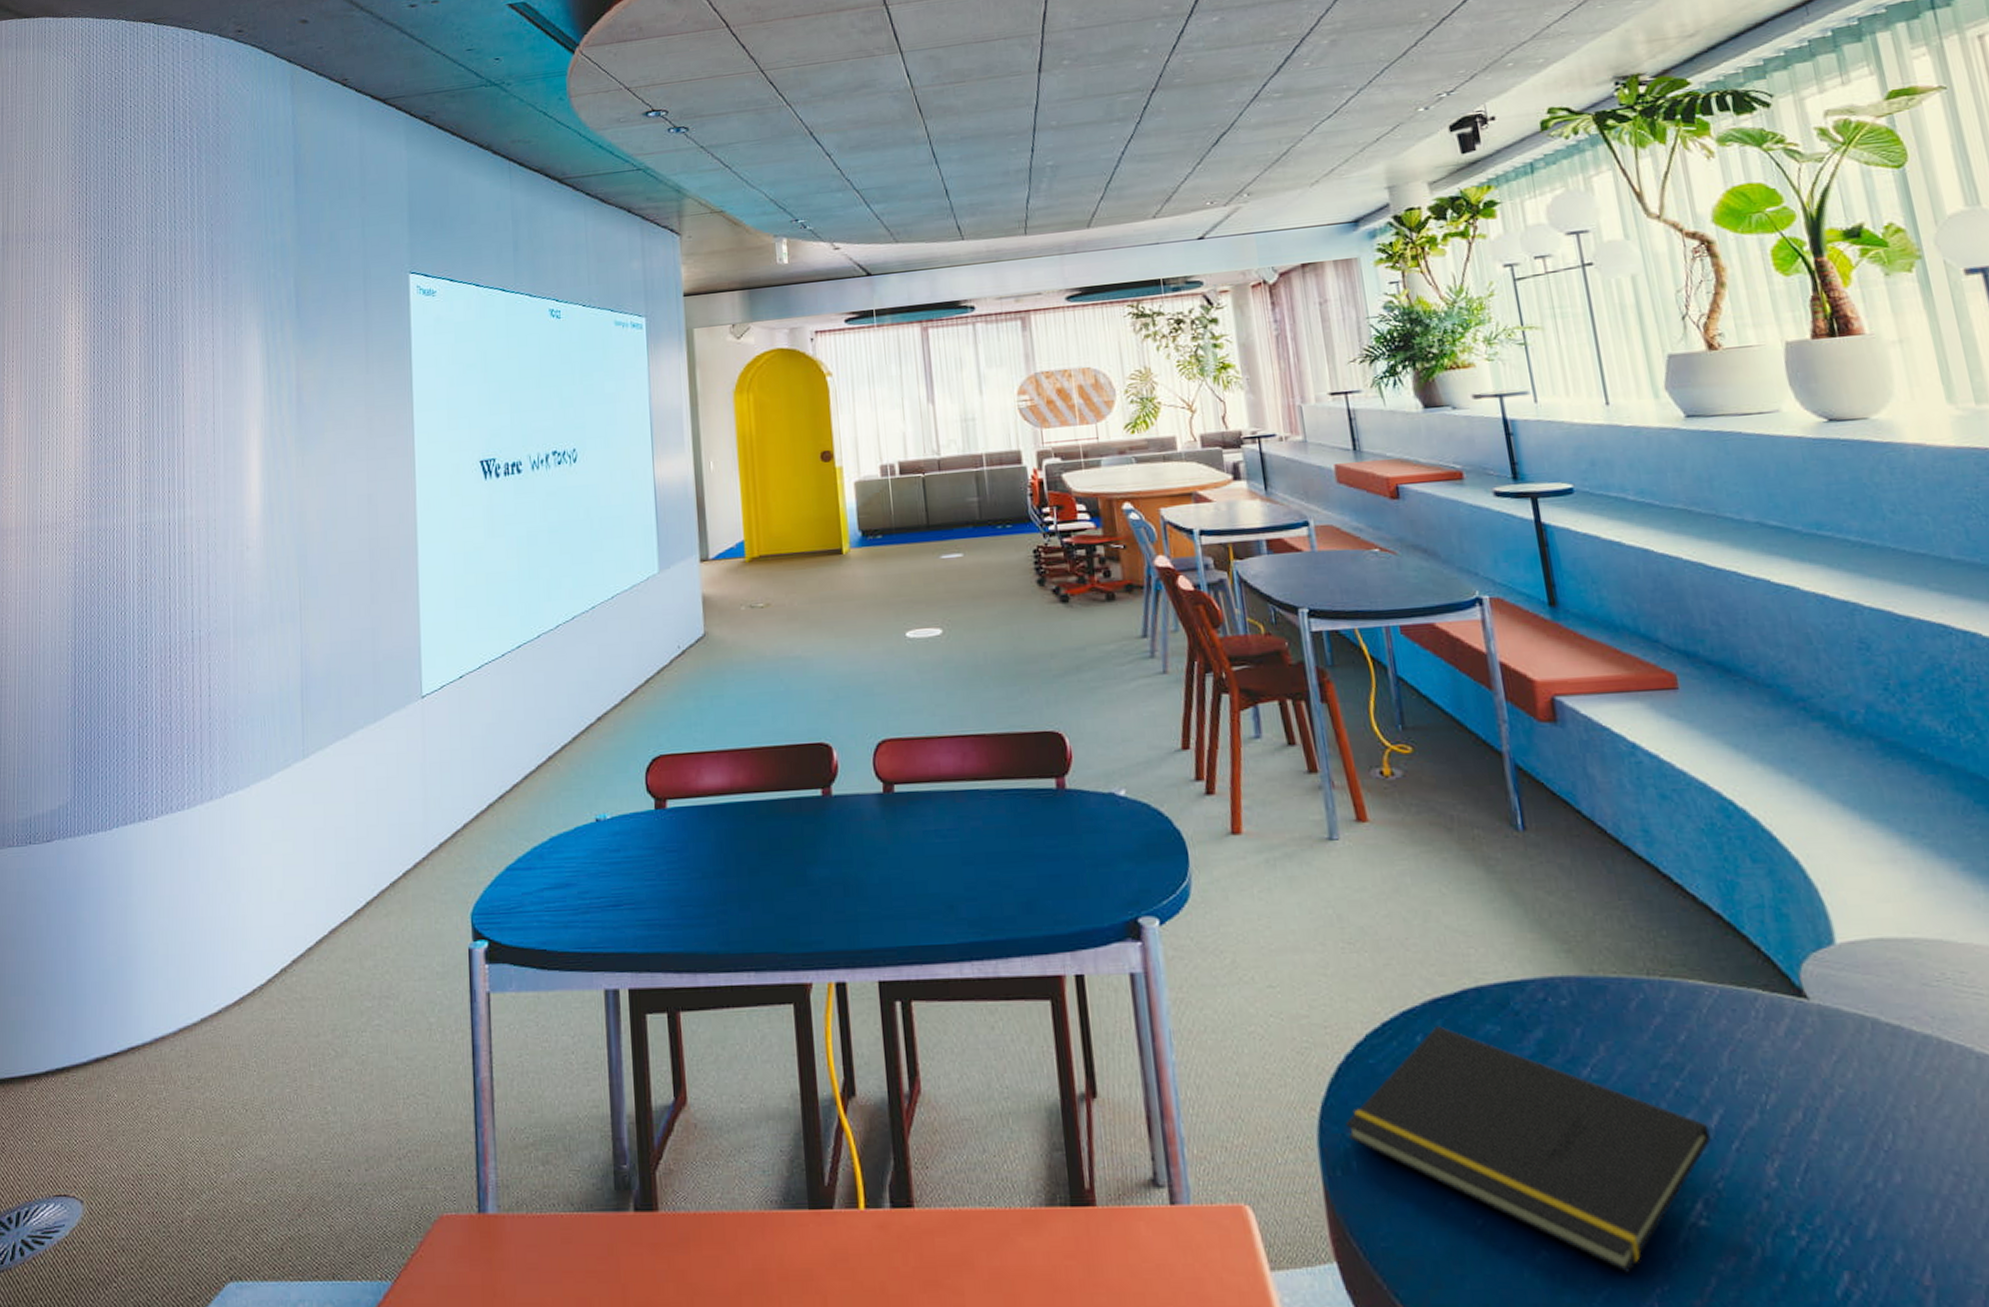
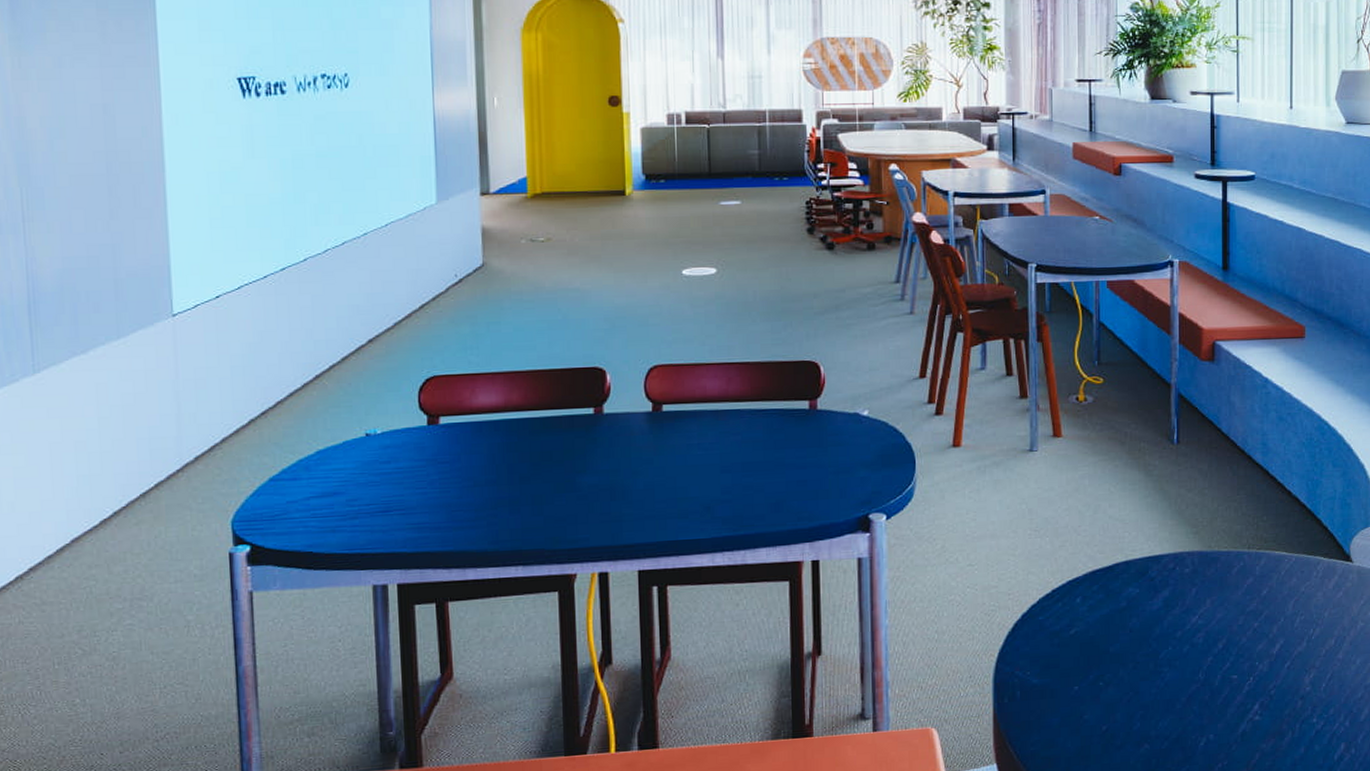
notepad: present [1345,1026,1711,1273] -> none [1016,590,1272,755]

